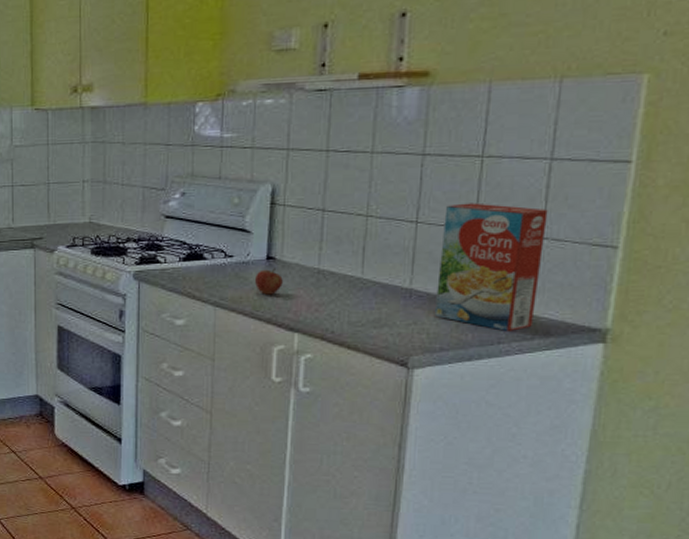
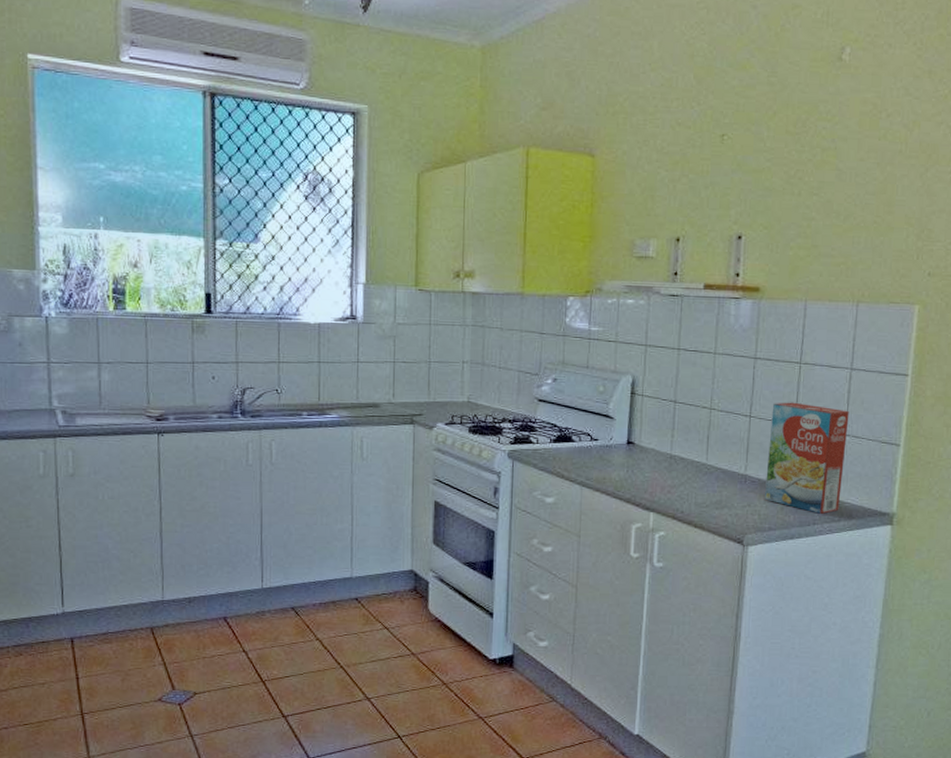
apple: present [255,268,283,295] -> none [617,452,641,477]

